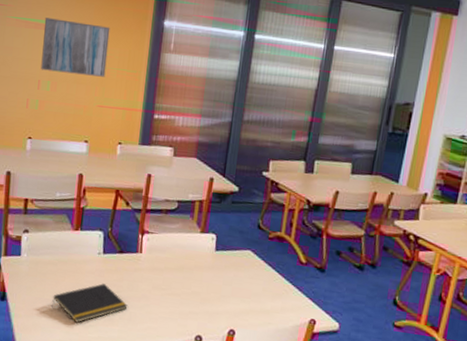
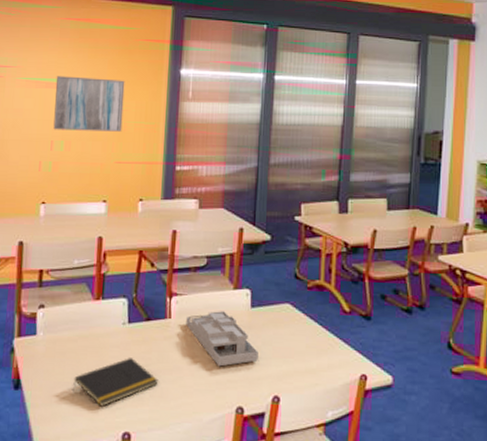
desk organizer: none [155,250,219,300] -> present [186,311,258,367]

